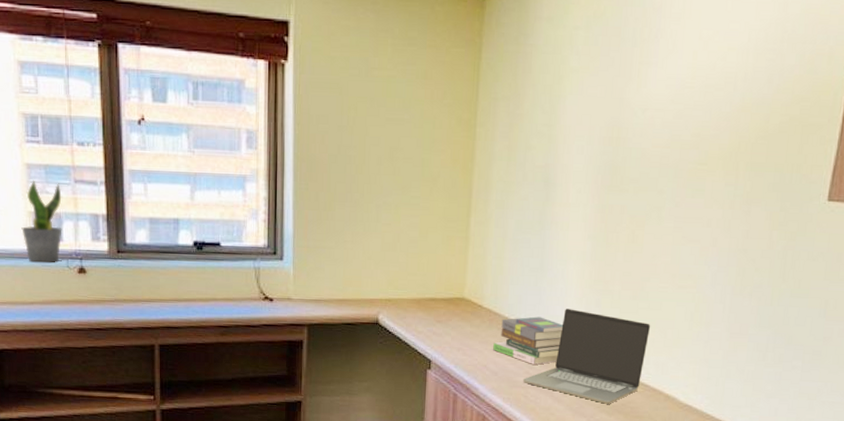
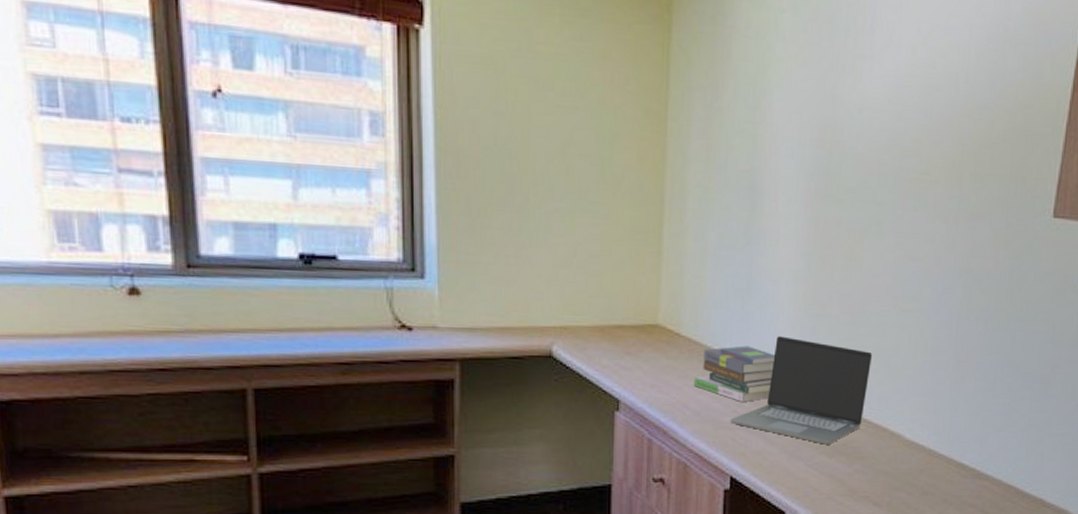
potted plant: present [21,180,62,264] -> none [36,166,101,282]

